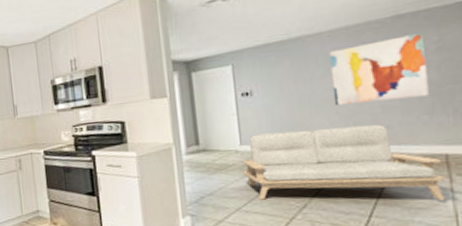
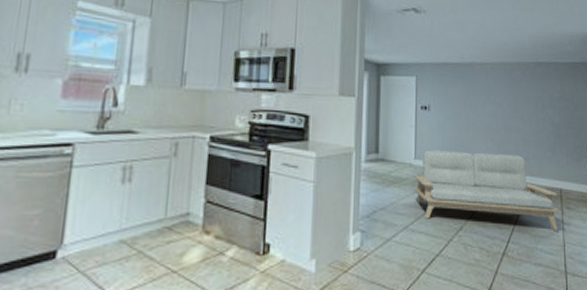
wall art: present [329,33,429,106] -> none [490,80,553,136]

